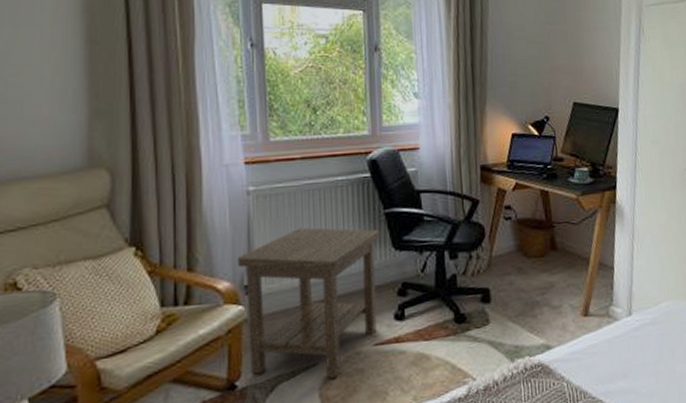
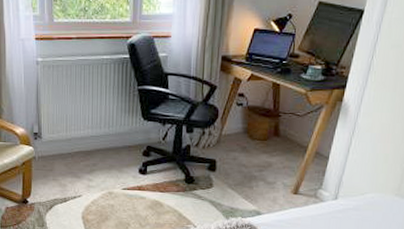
side table: present [236,227,380,379] -> none [29,94,133,208]

